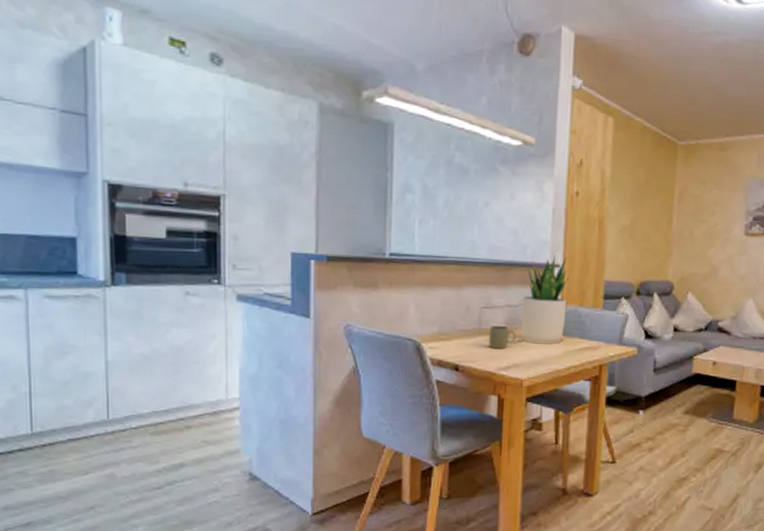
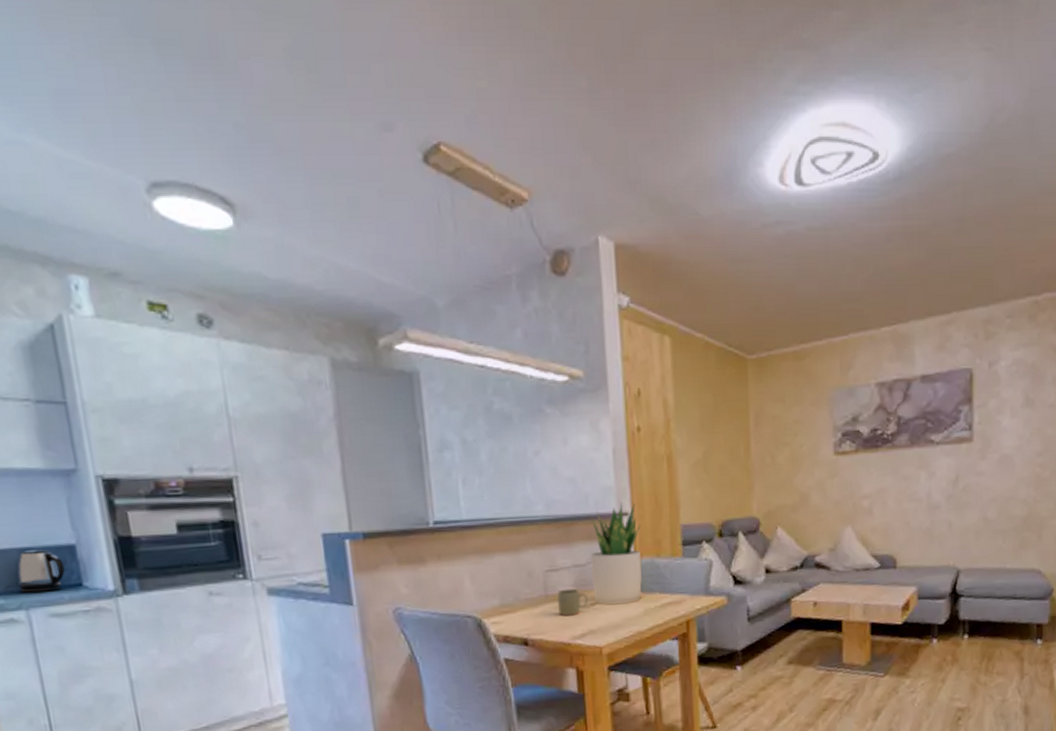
kettle: none [21,237,65,276] -> present [17,549,66,594]

